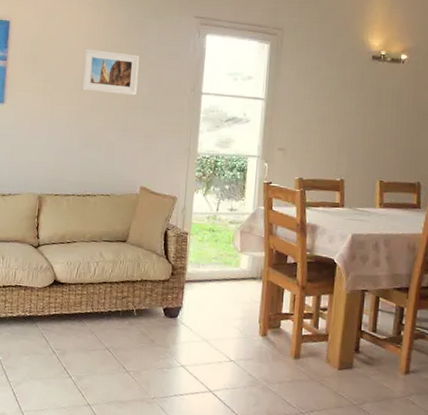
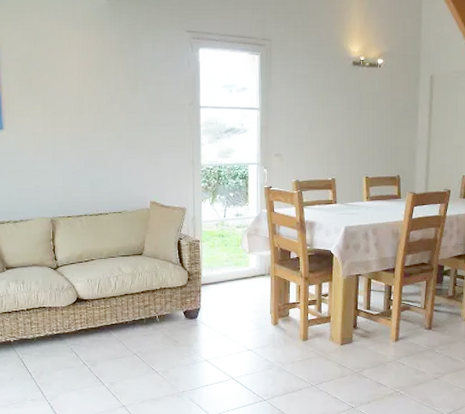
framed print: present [82,49,139,96] -> none [80,69,138,113]

